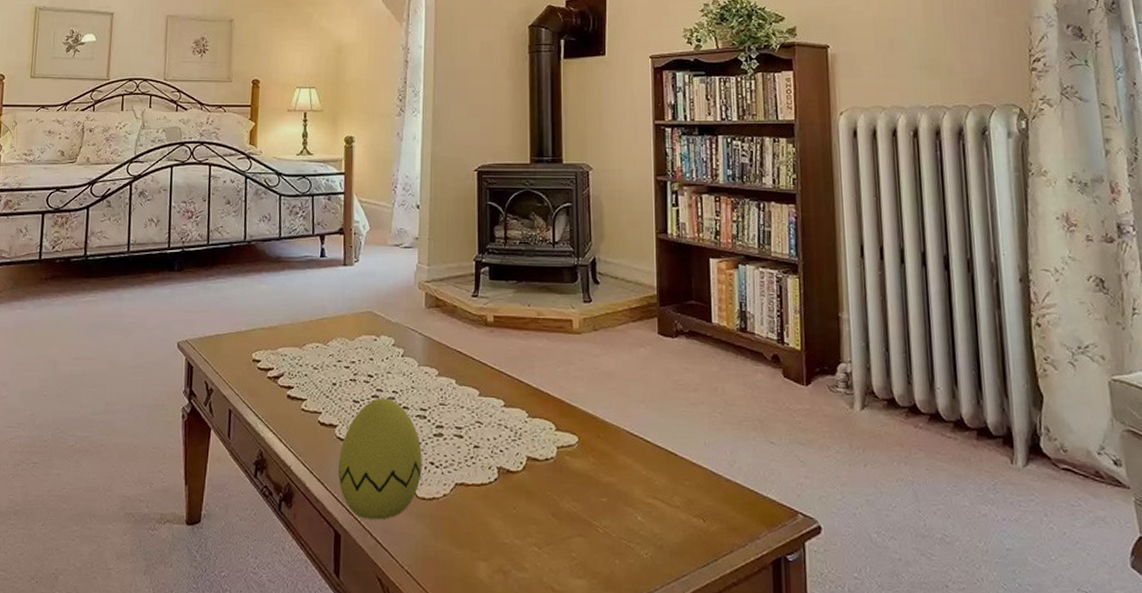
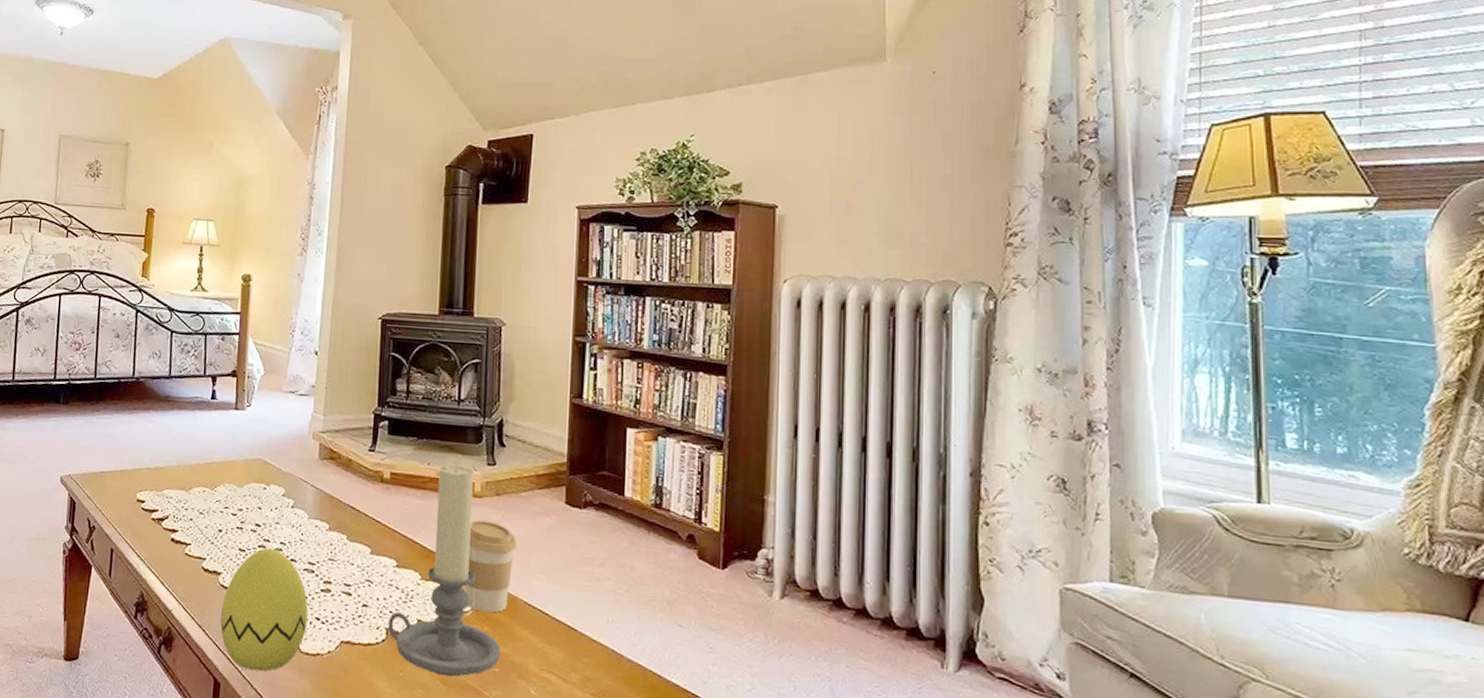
candle holder: none [499,304,607,510] -> present [388,465,501,677]
coffee cup: none [570,355,615,445] -> present [465,519,517,613]

